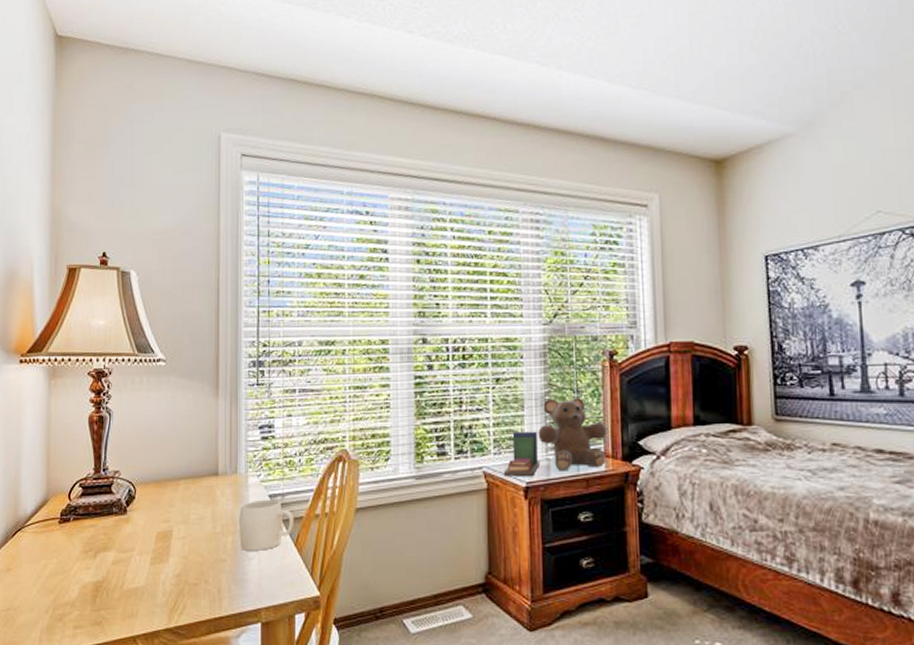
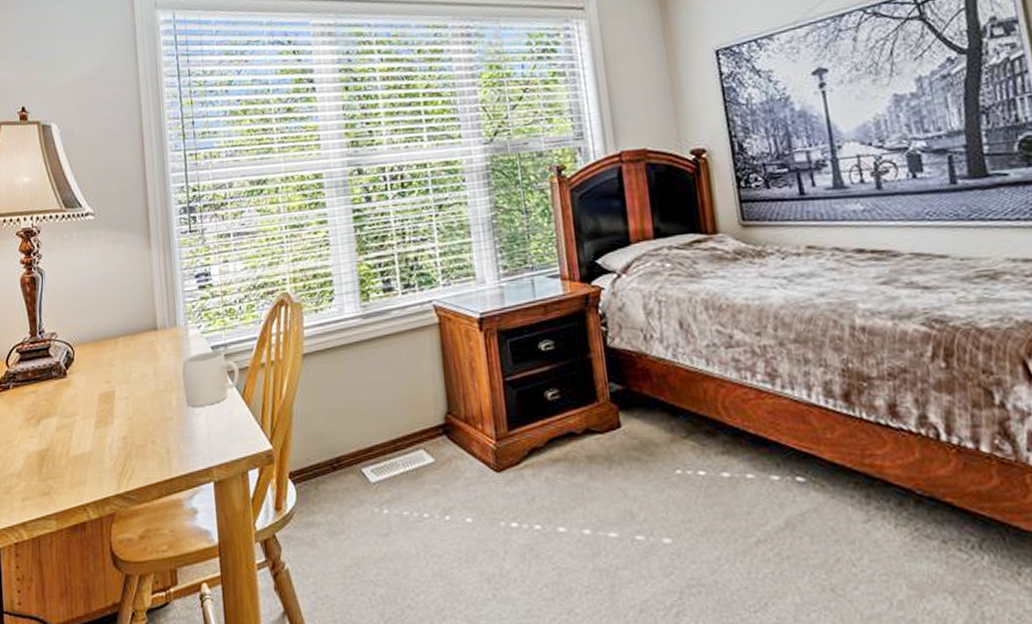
book: present [503,431,541,476] -> none [454,258,494,308]
teddy bear: present [538,398,608,471] -> none [488,218,563,299]

